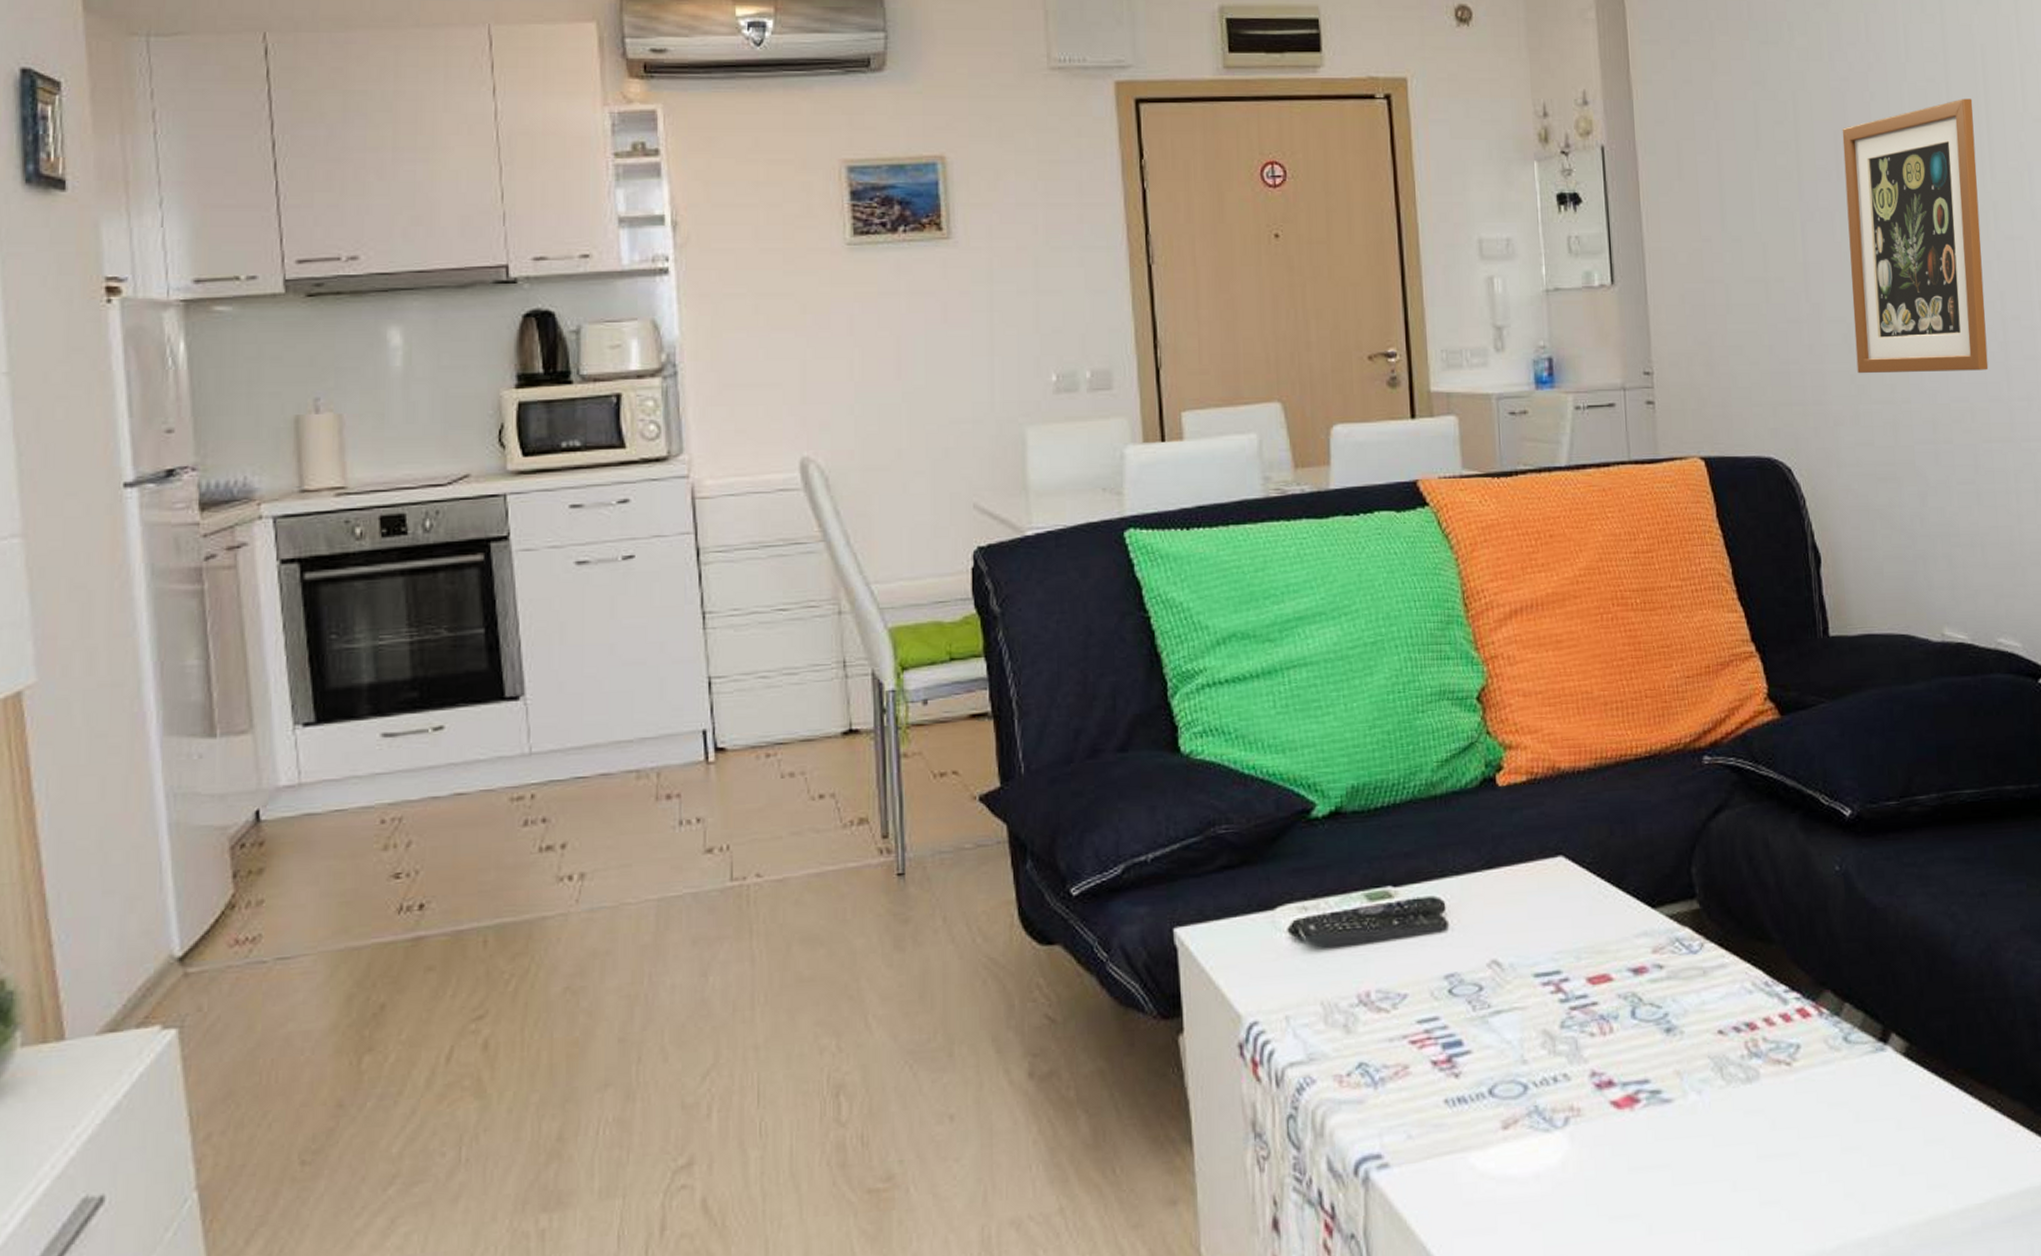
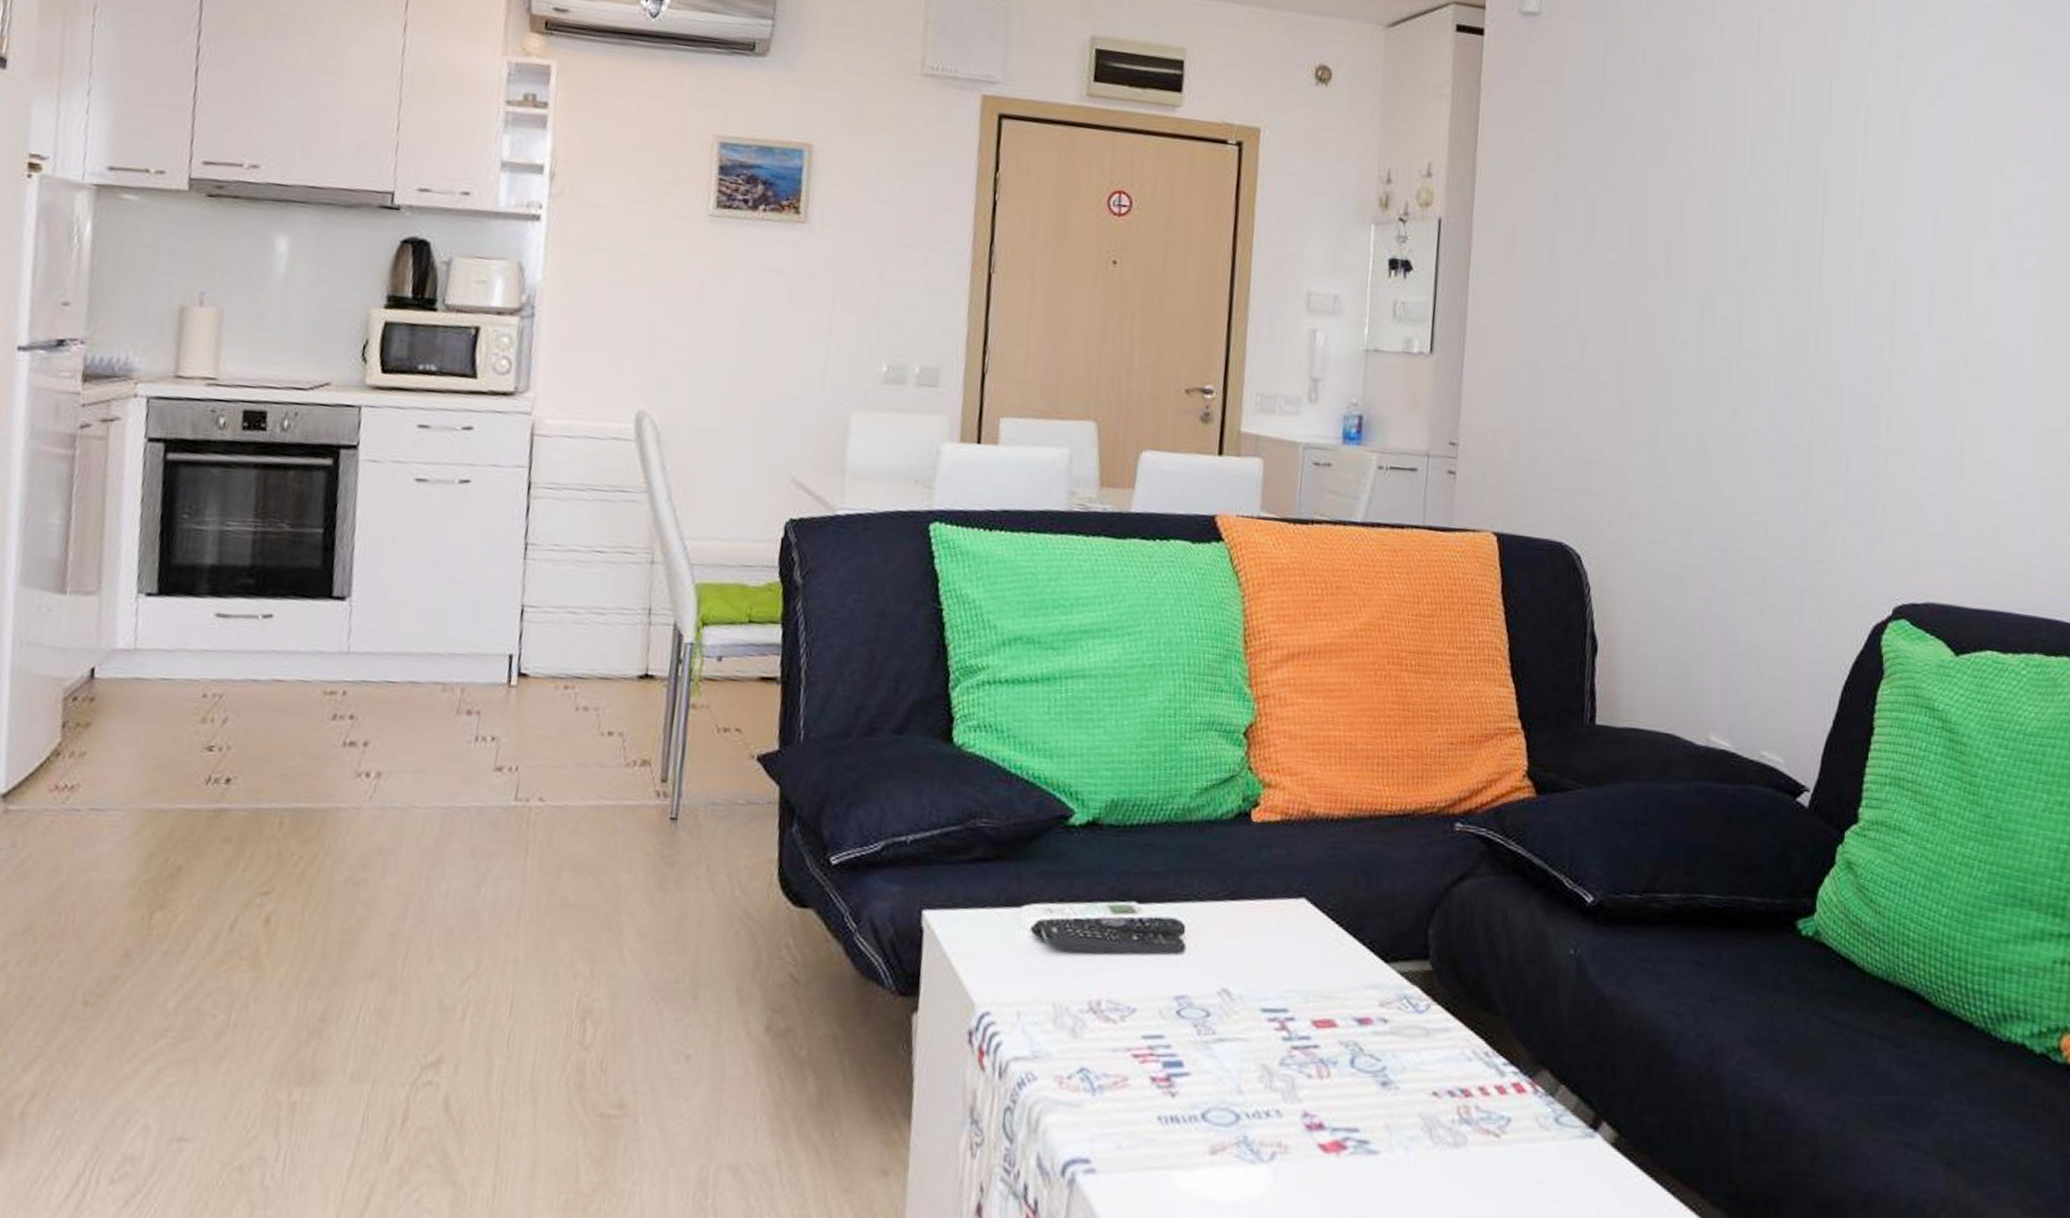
wall art: present [1842,98,1989,374] -> none [1659,219,1809,488]

